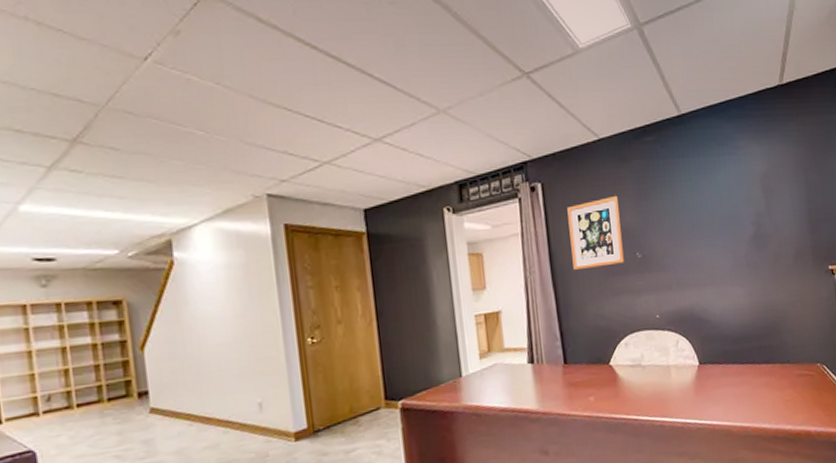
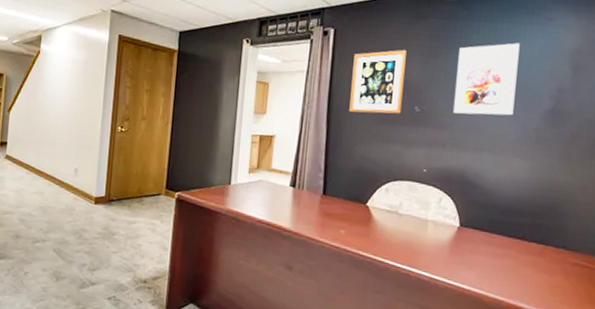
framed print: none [666,174,724,253] -> present [454,42,520,116]

